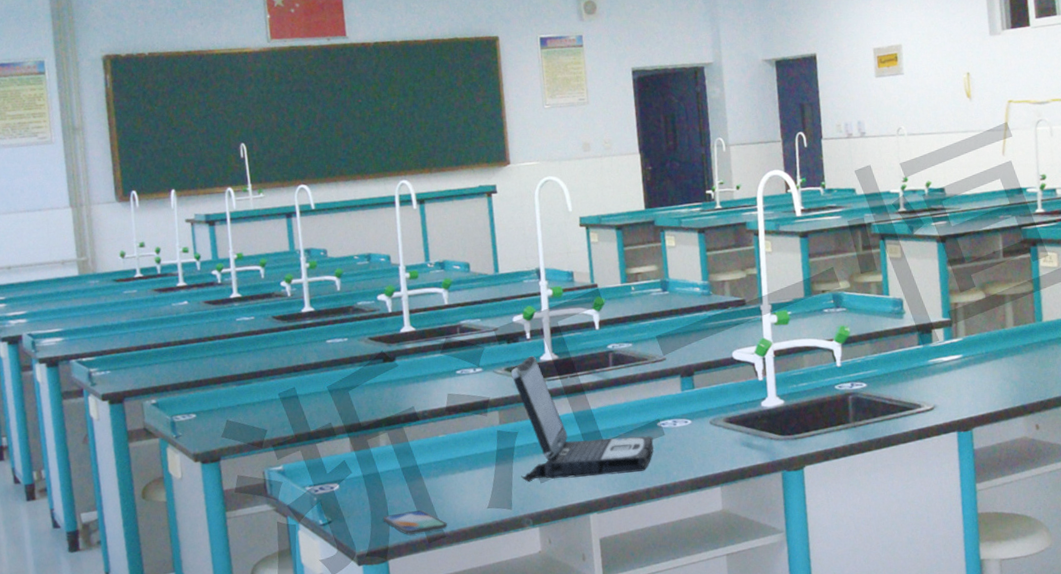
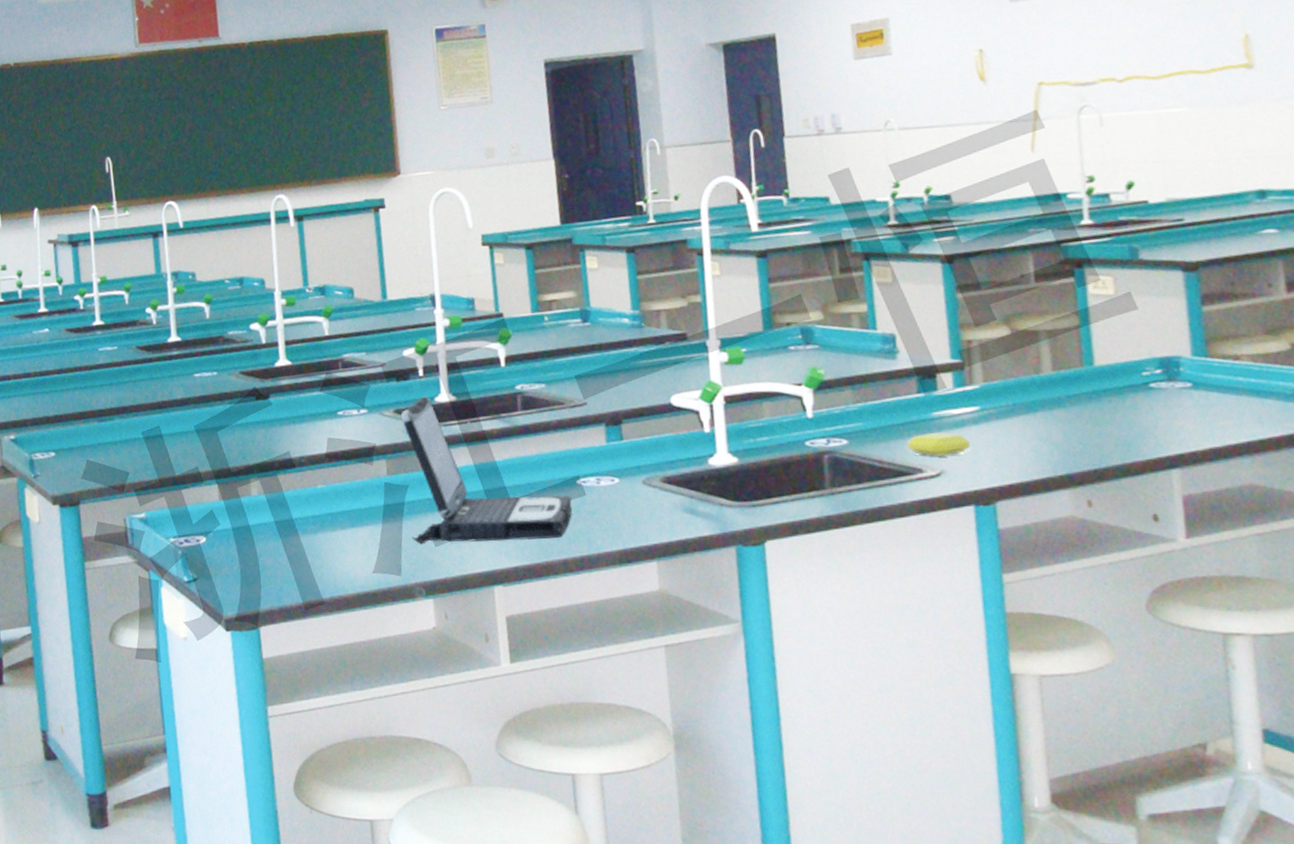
smartphone: present [383,510,447,535] -> none [254,571,326,599]
soap bar: none [910,376,955,394] -> present [907,432,970,456]

